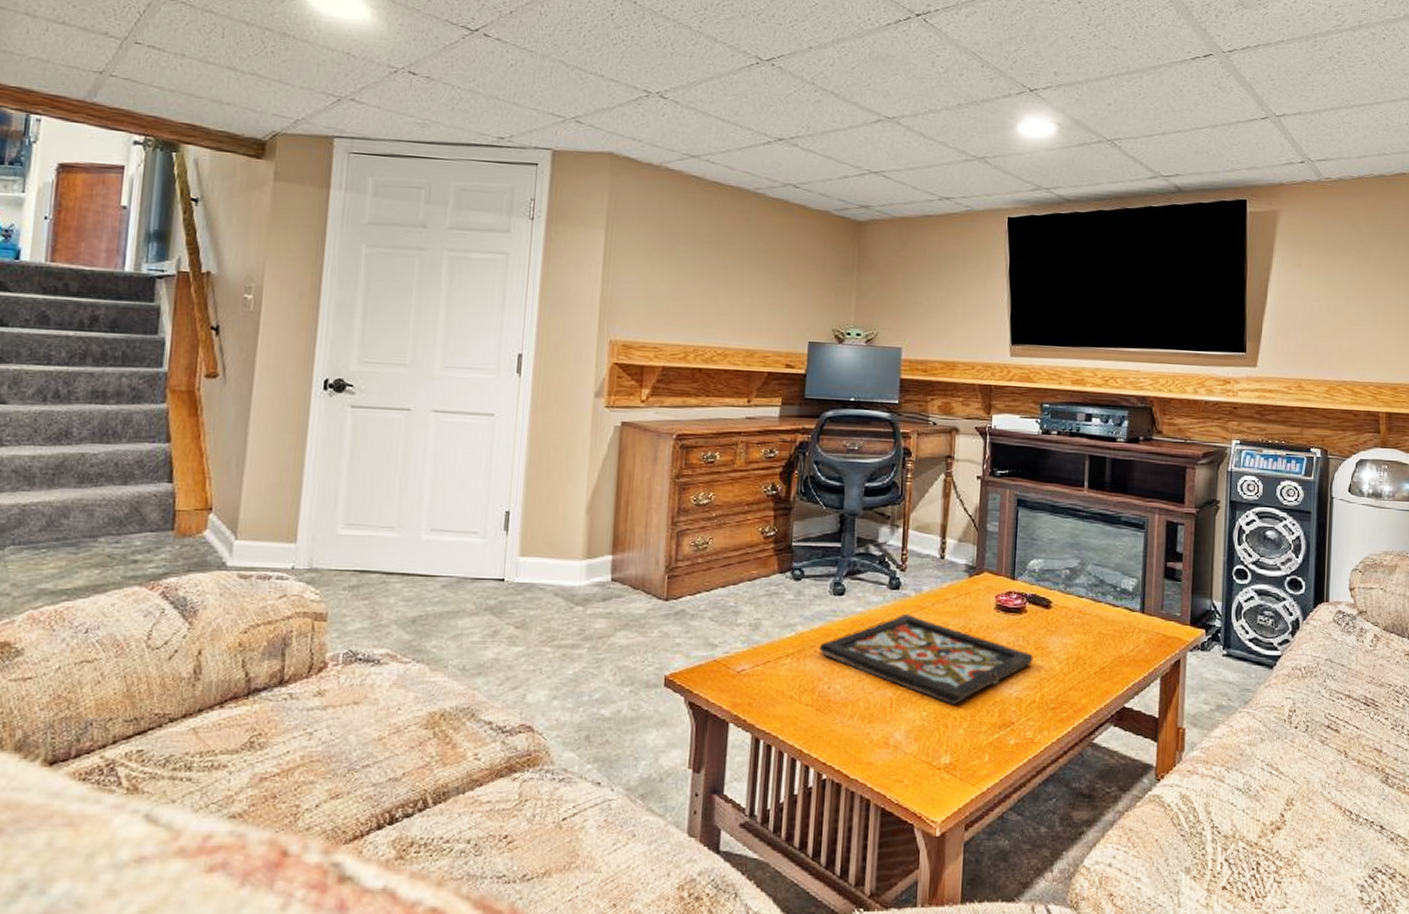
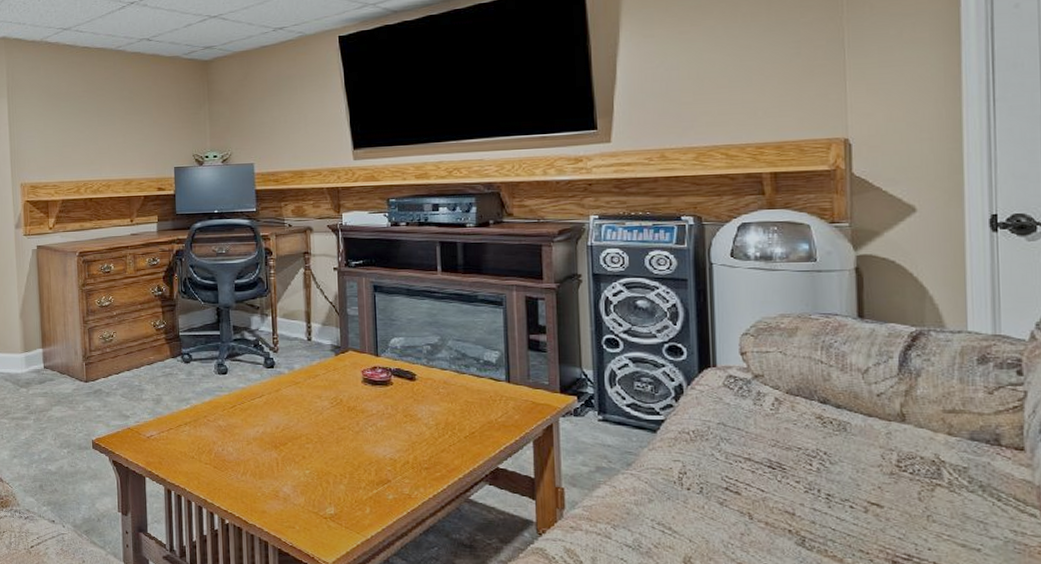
decorative tray: present [818,613,1033,704] -> none [210,388,403,464]

